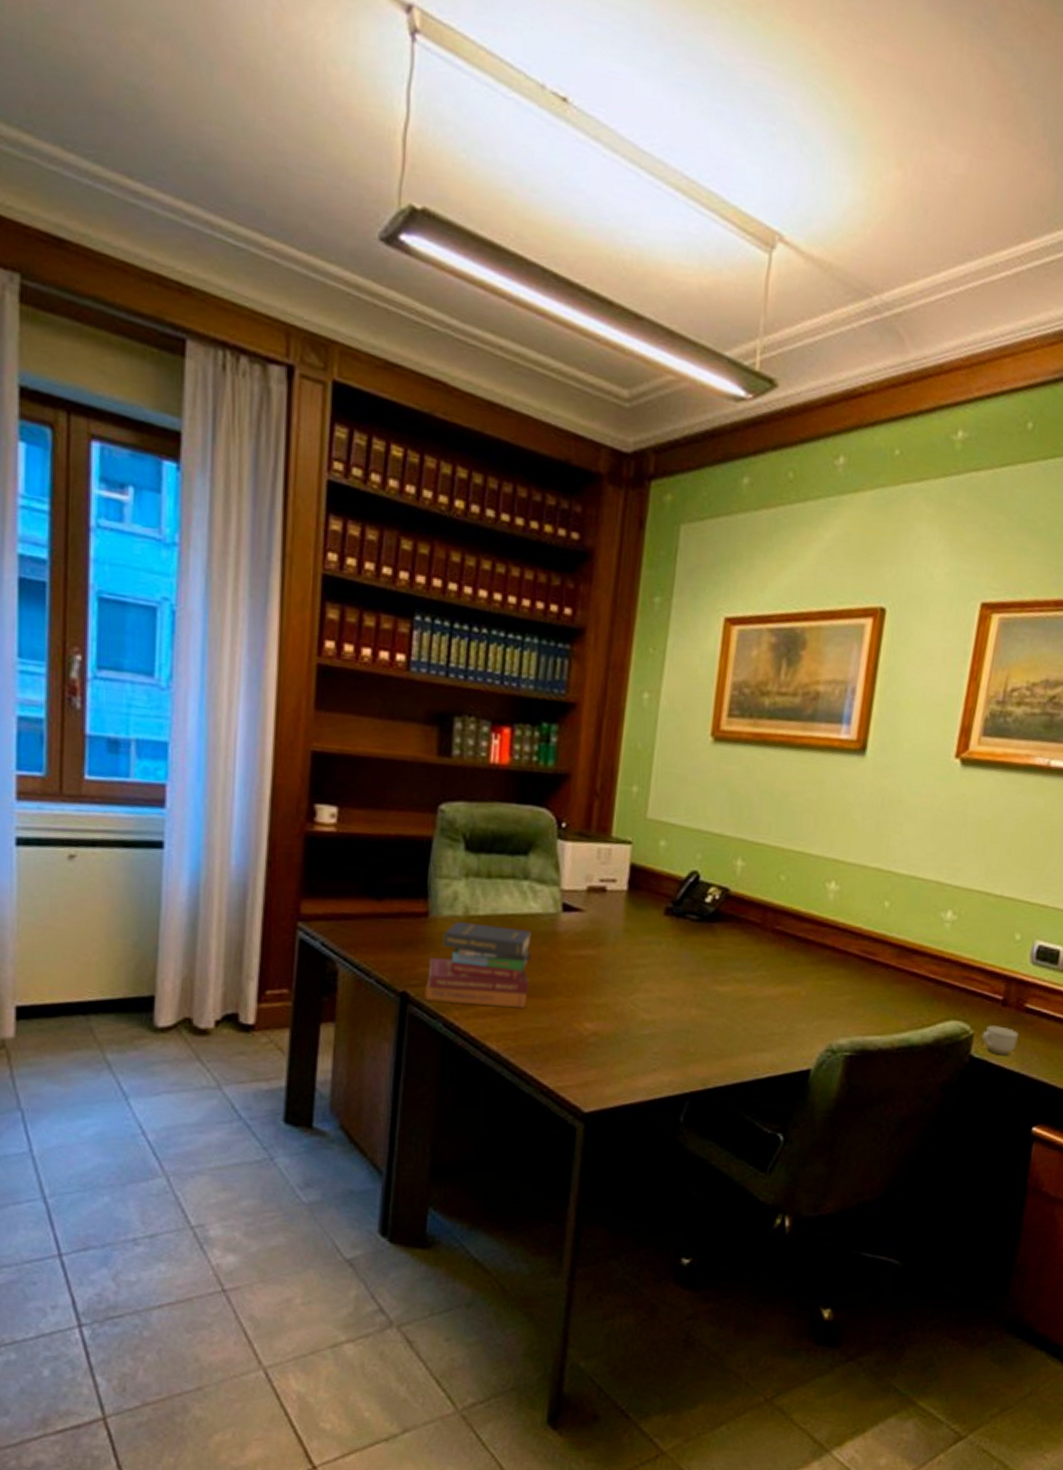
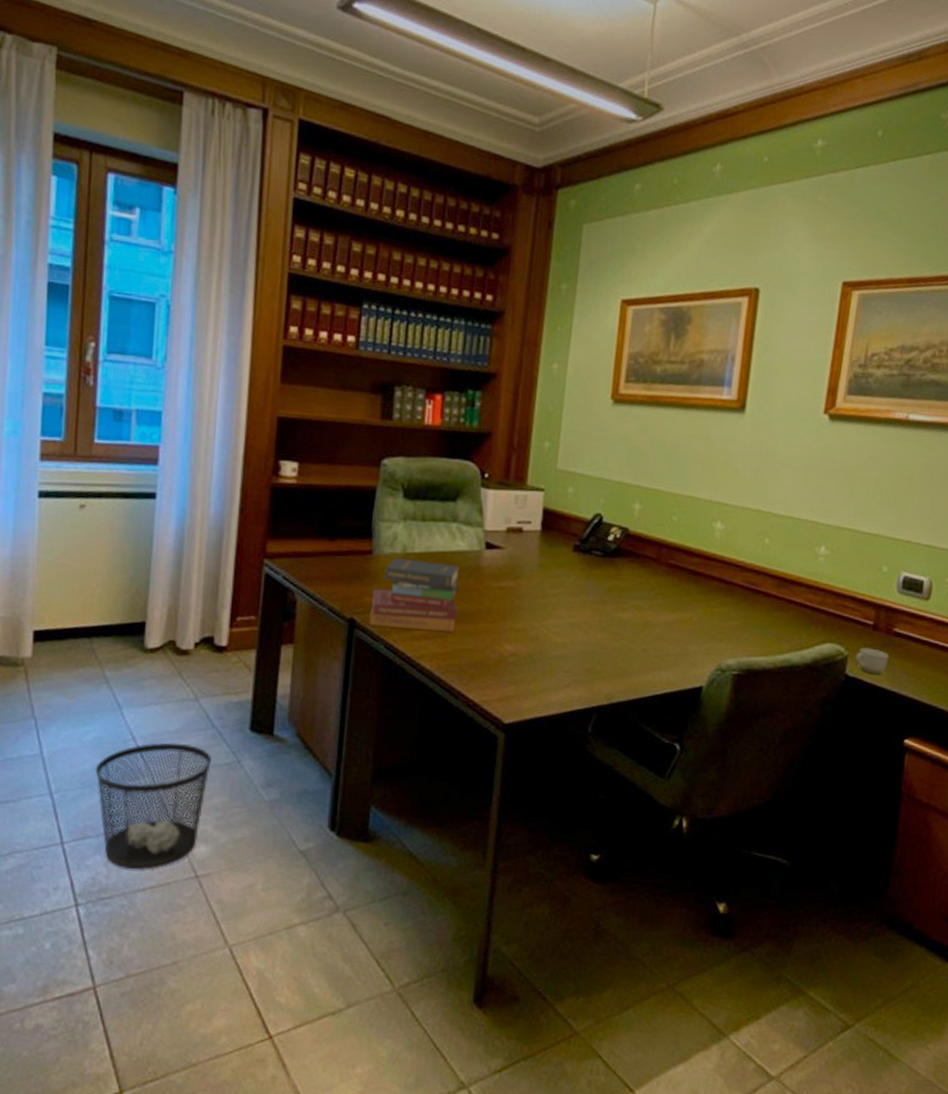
waste bin: none [97,1137,240,1283] -> present [95,742,213,869]

